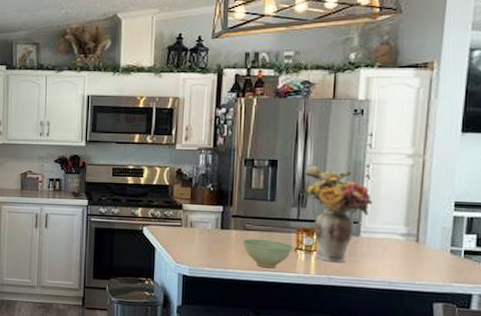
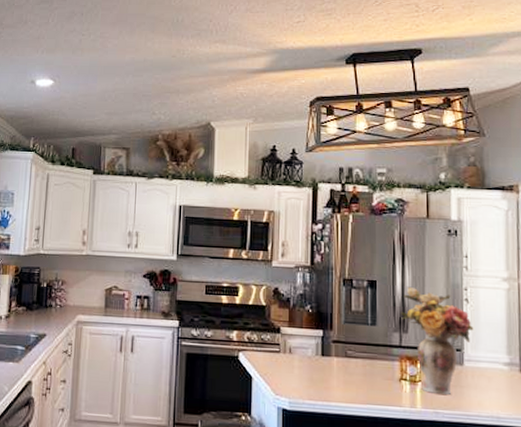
bowl: present [243,239,294,269] -> none [345,367,398,402]

